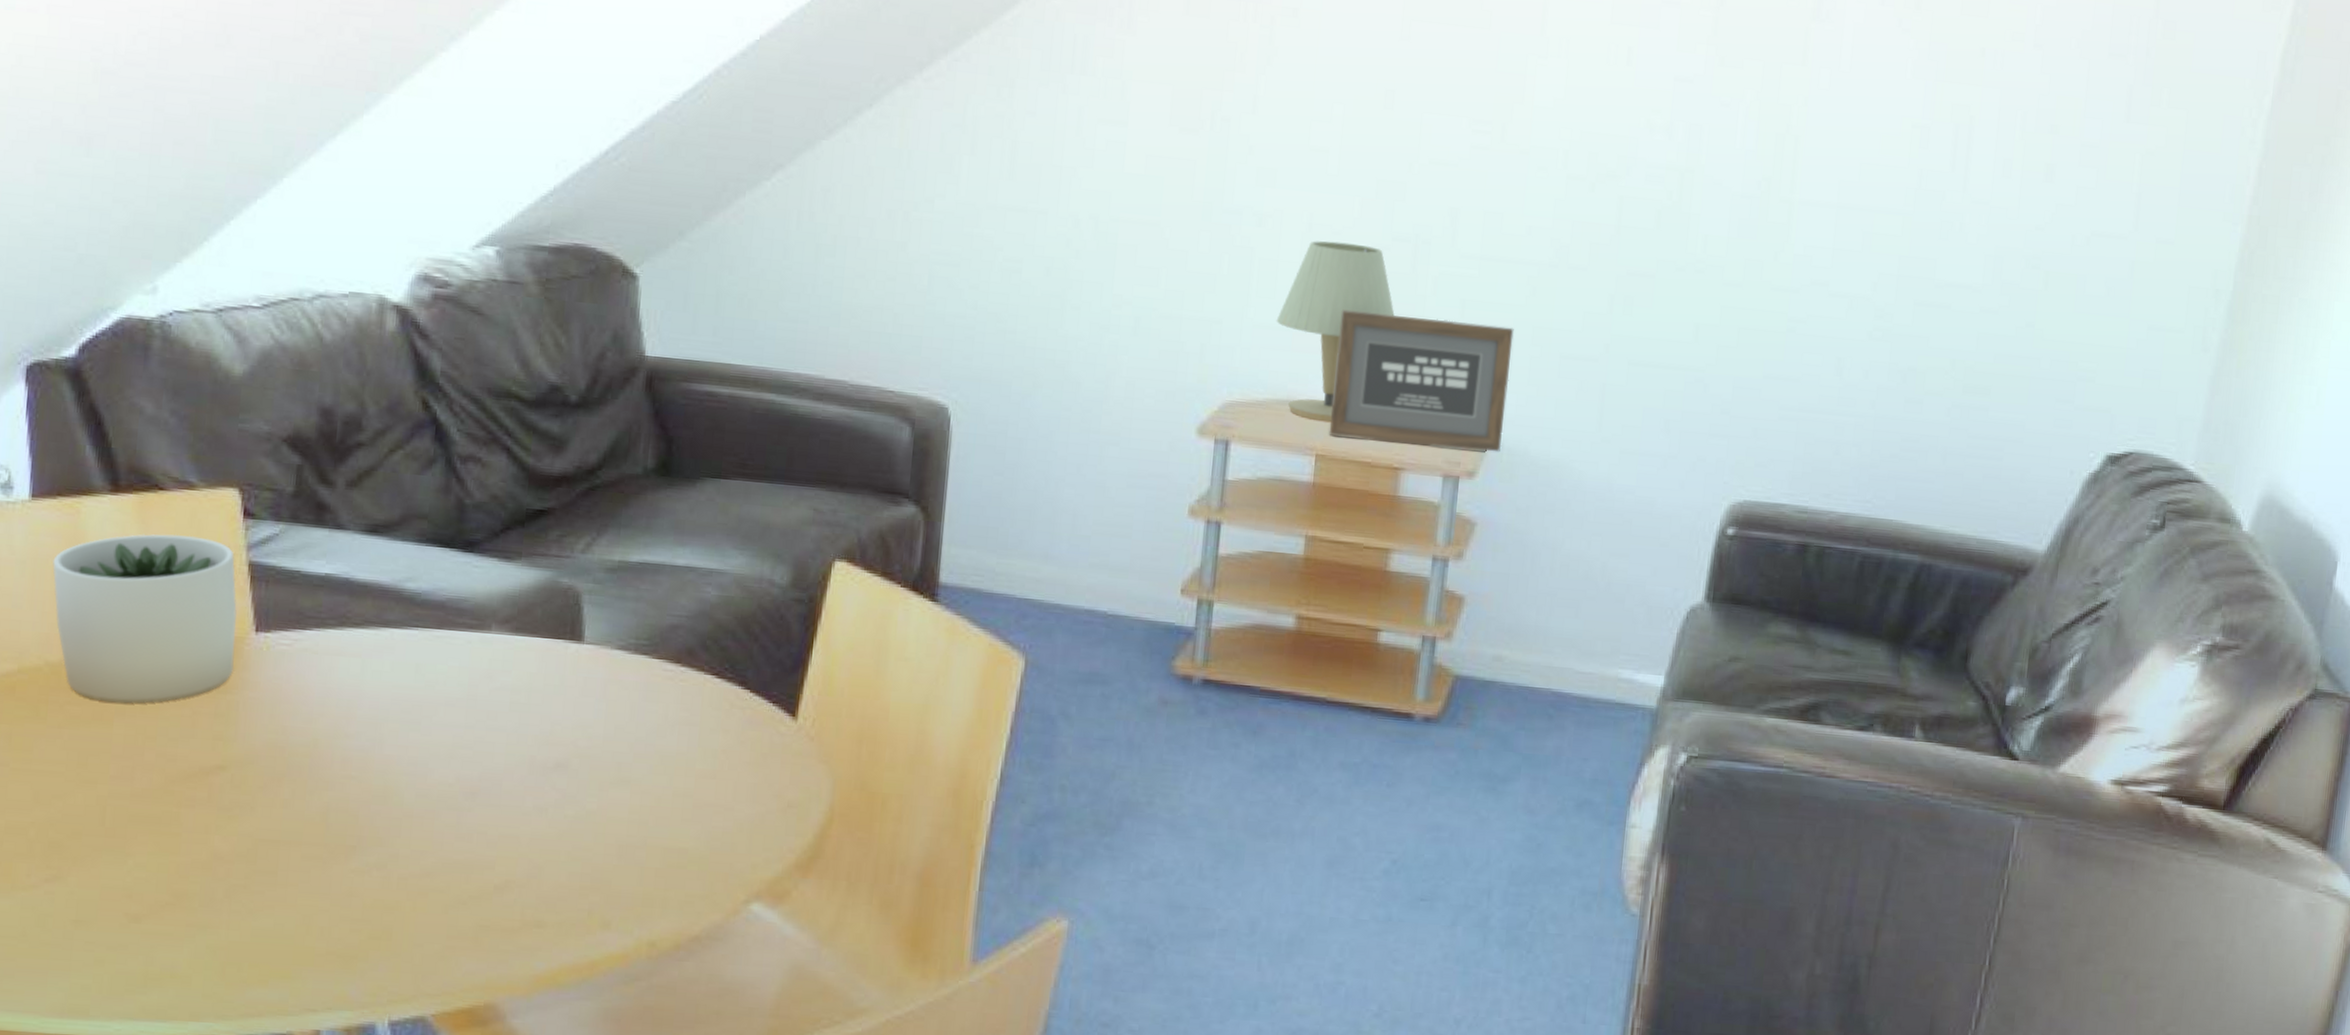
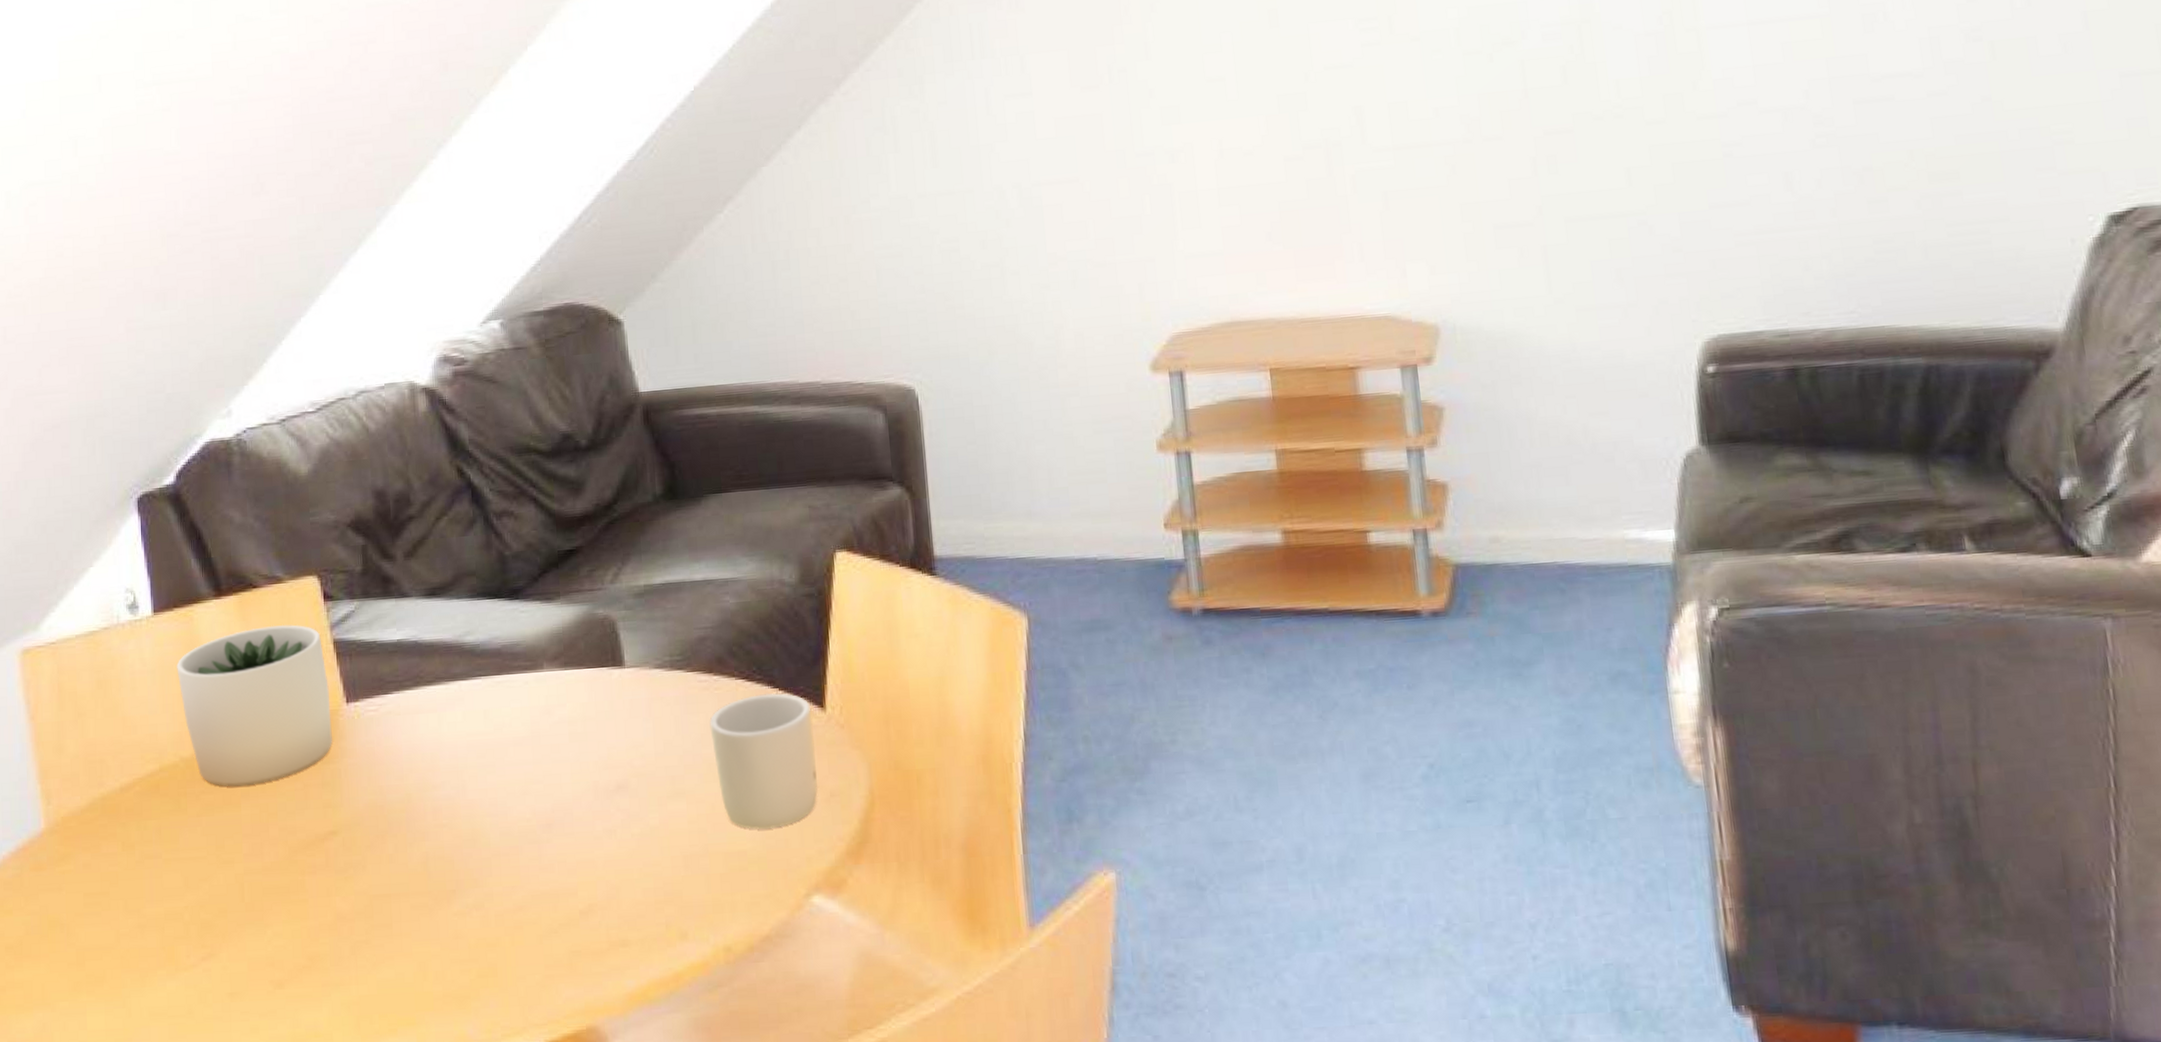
mug: none [668,693,782,831] -> present [709,693,819,829]
table lamp: present [1276,241,1395,423] -> none [1206,159,1320,336]
picture frame: present [1329,309,1514,453] -> none [1267,209,1454,348]

